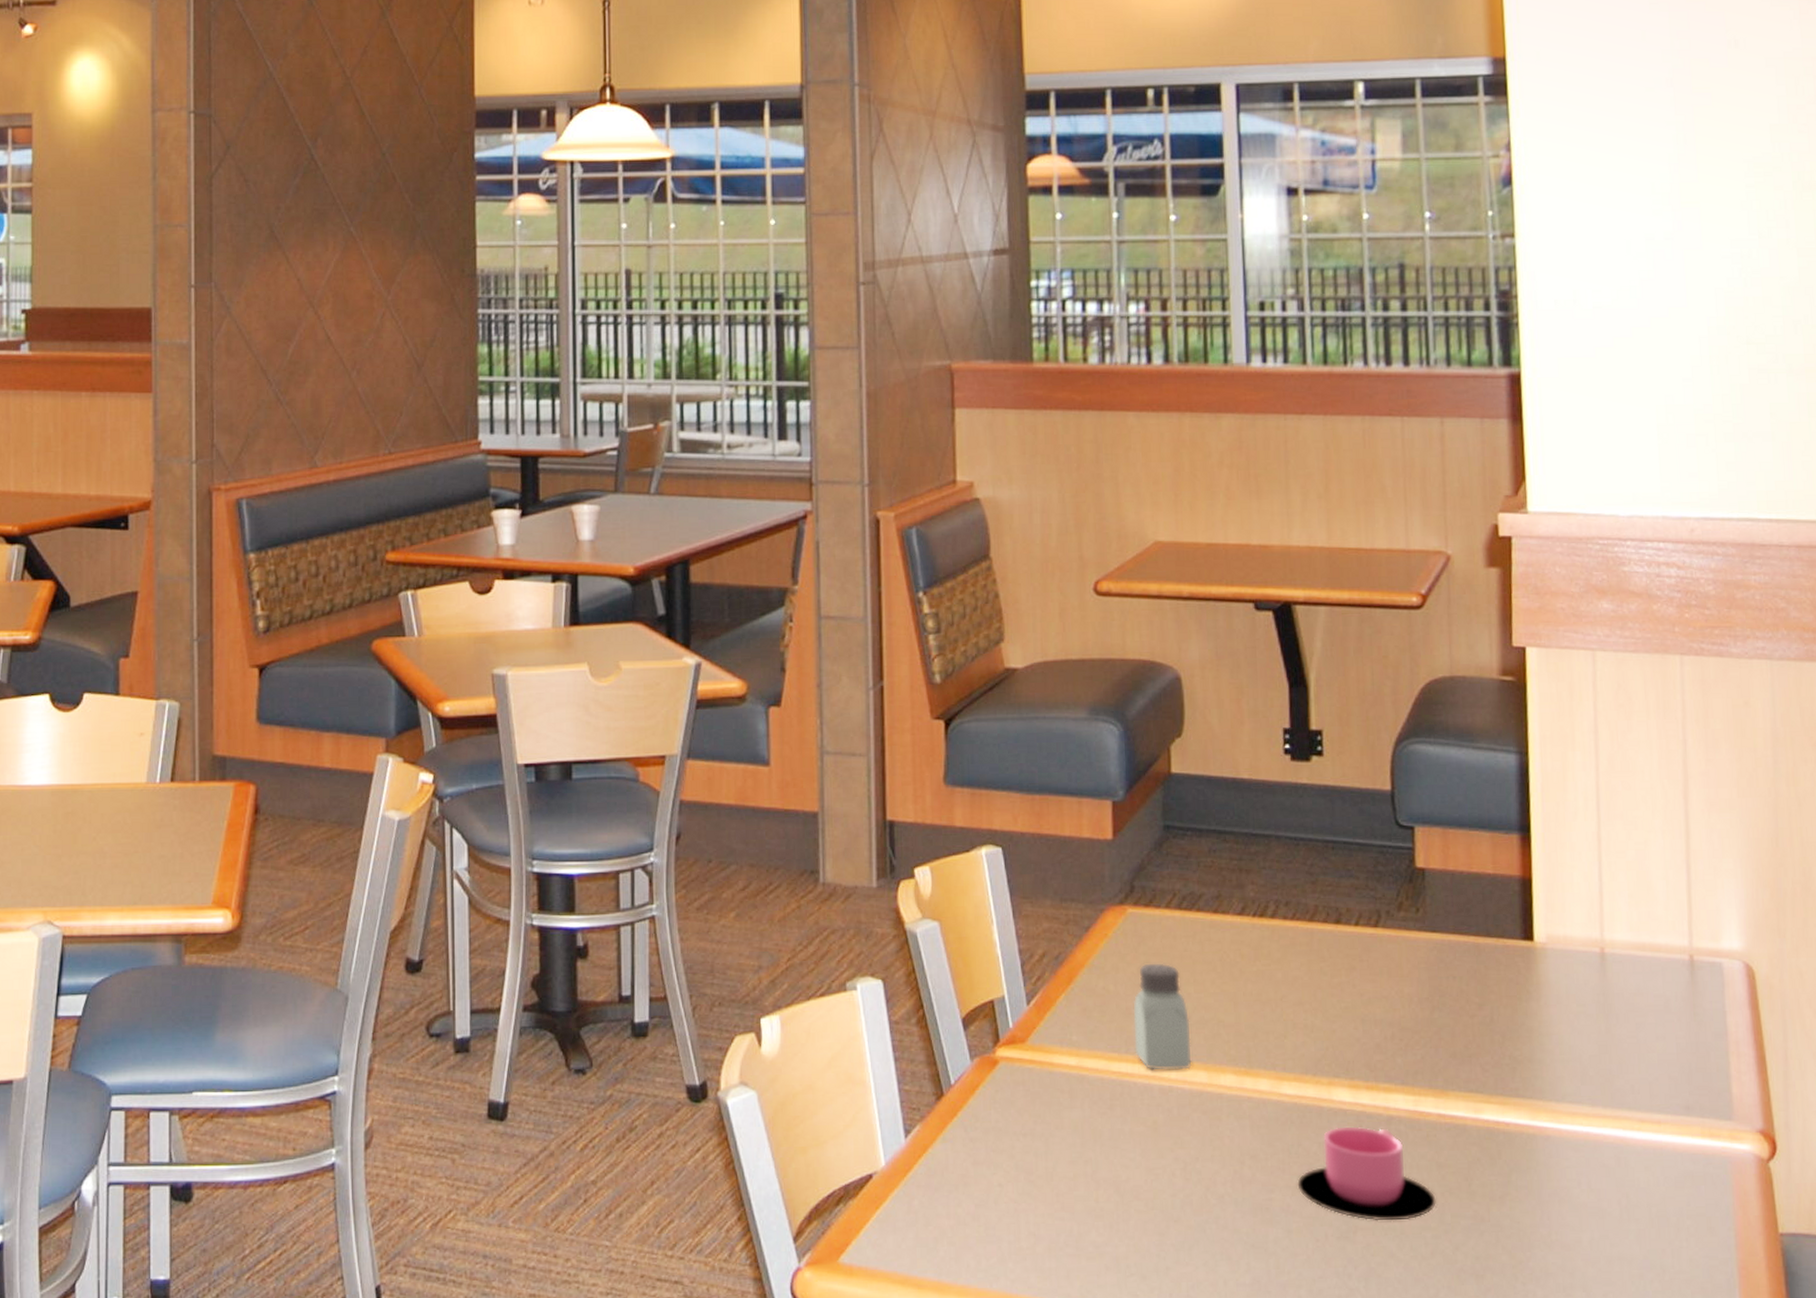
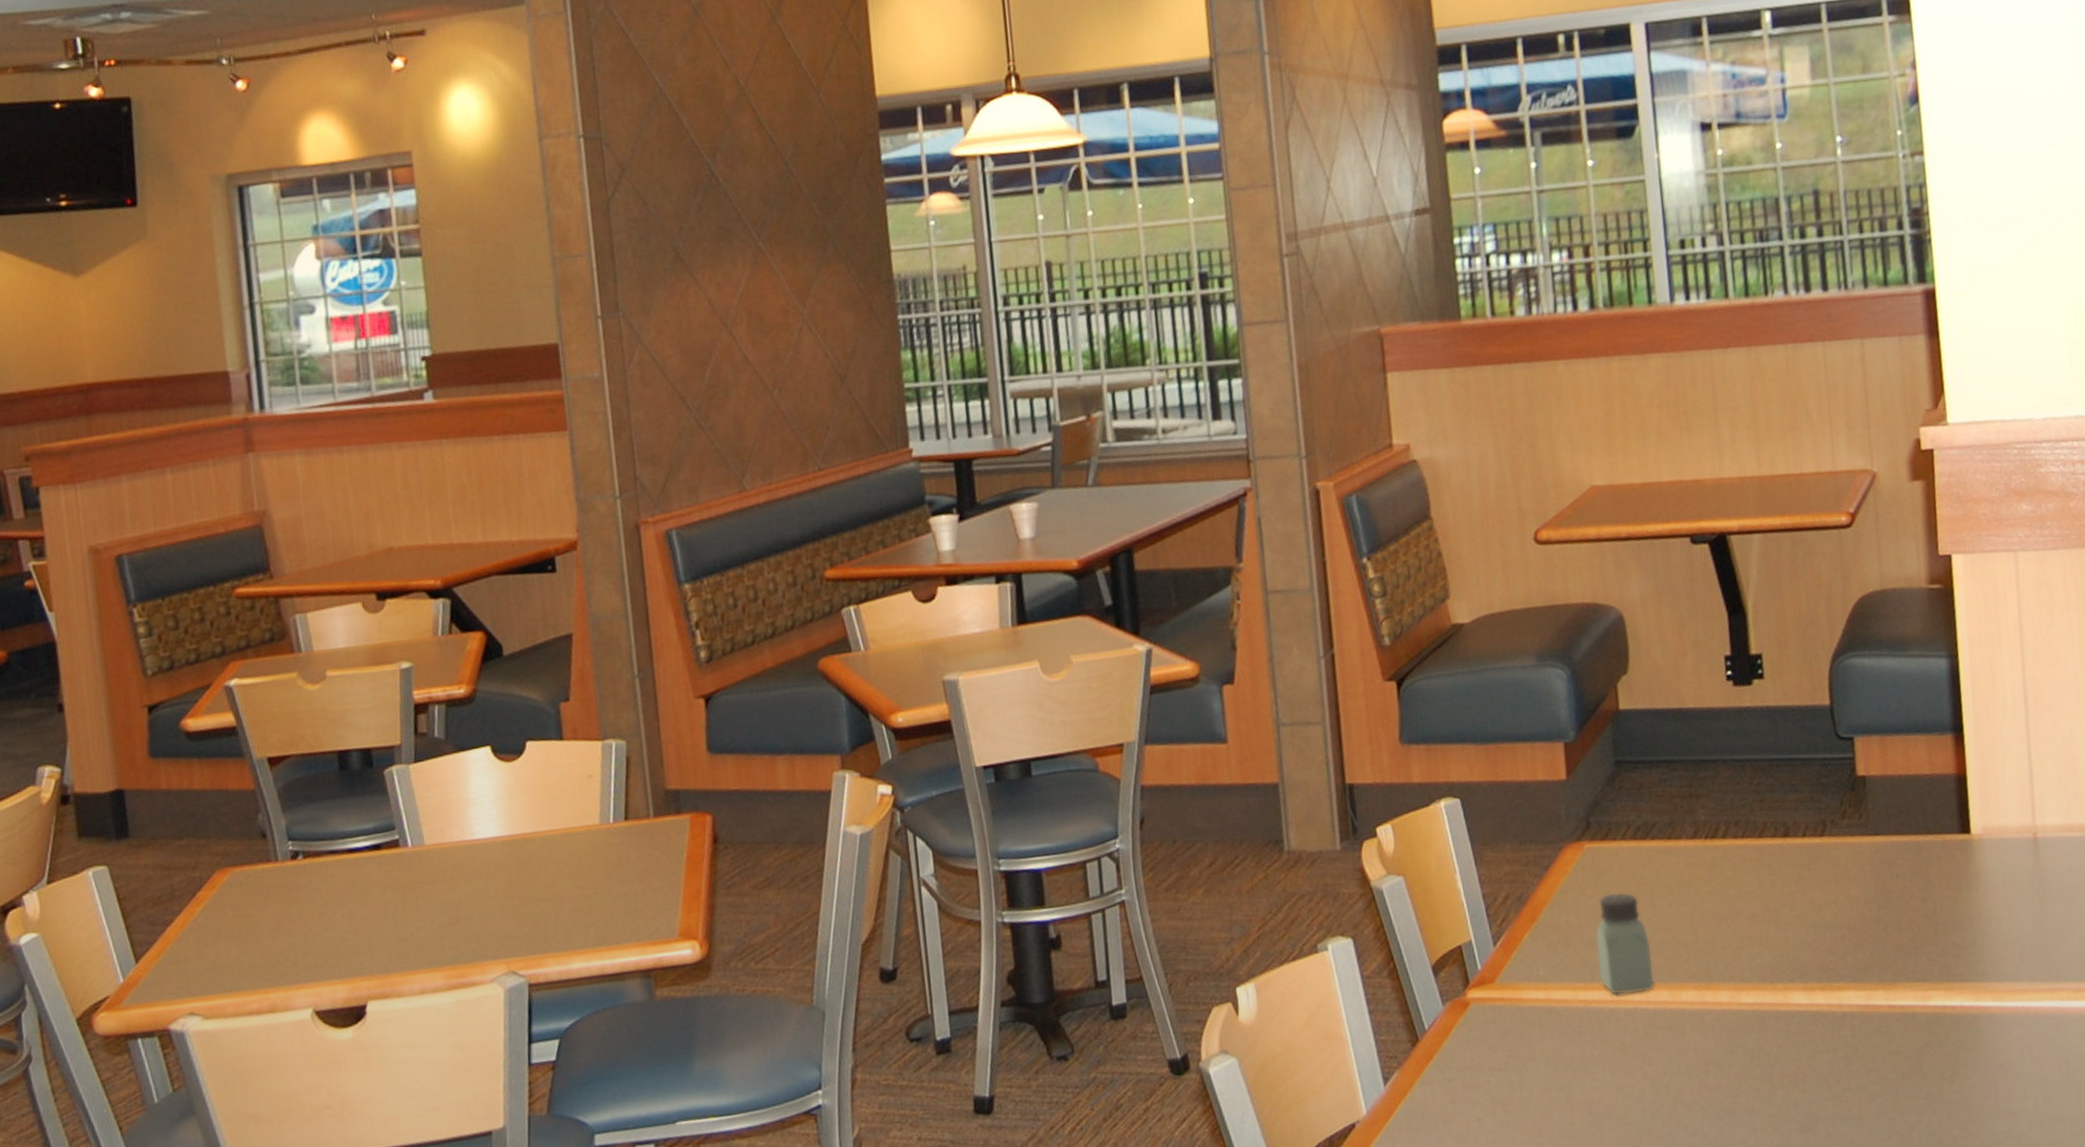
cup: present [1297,1126,1436,1221] -> none [1759,1024,1891,1112]

